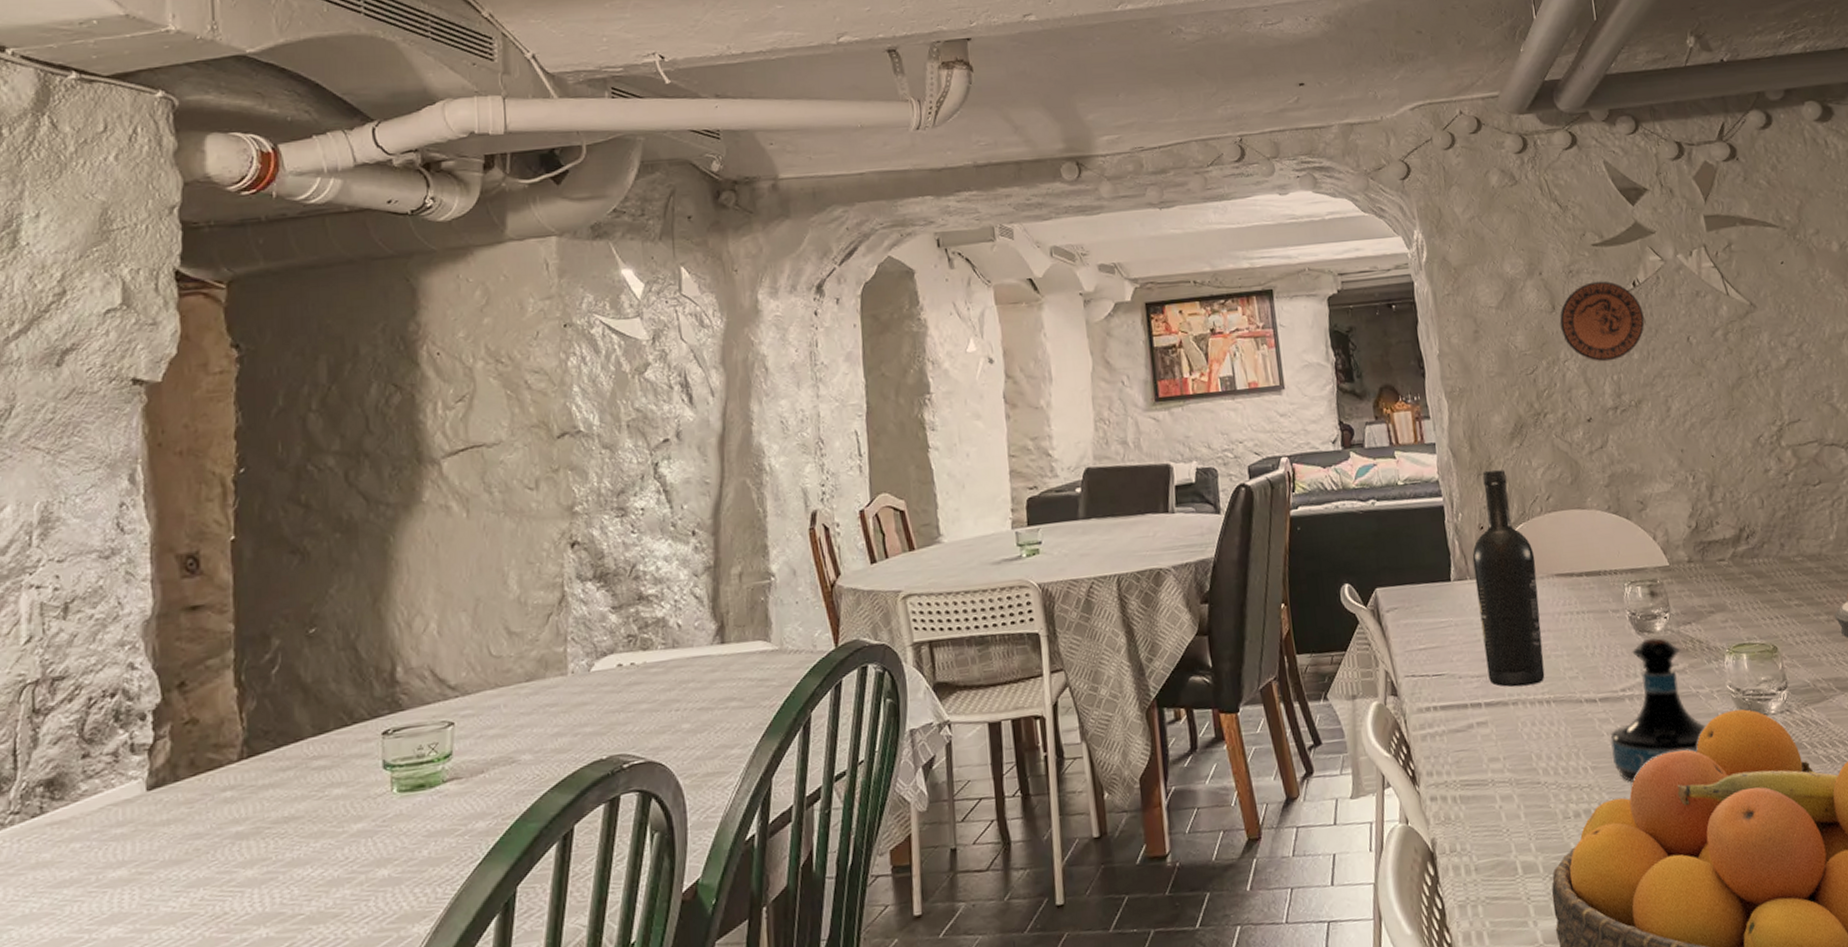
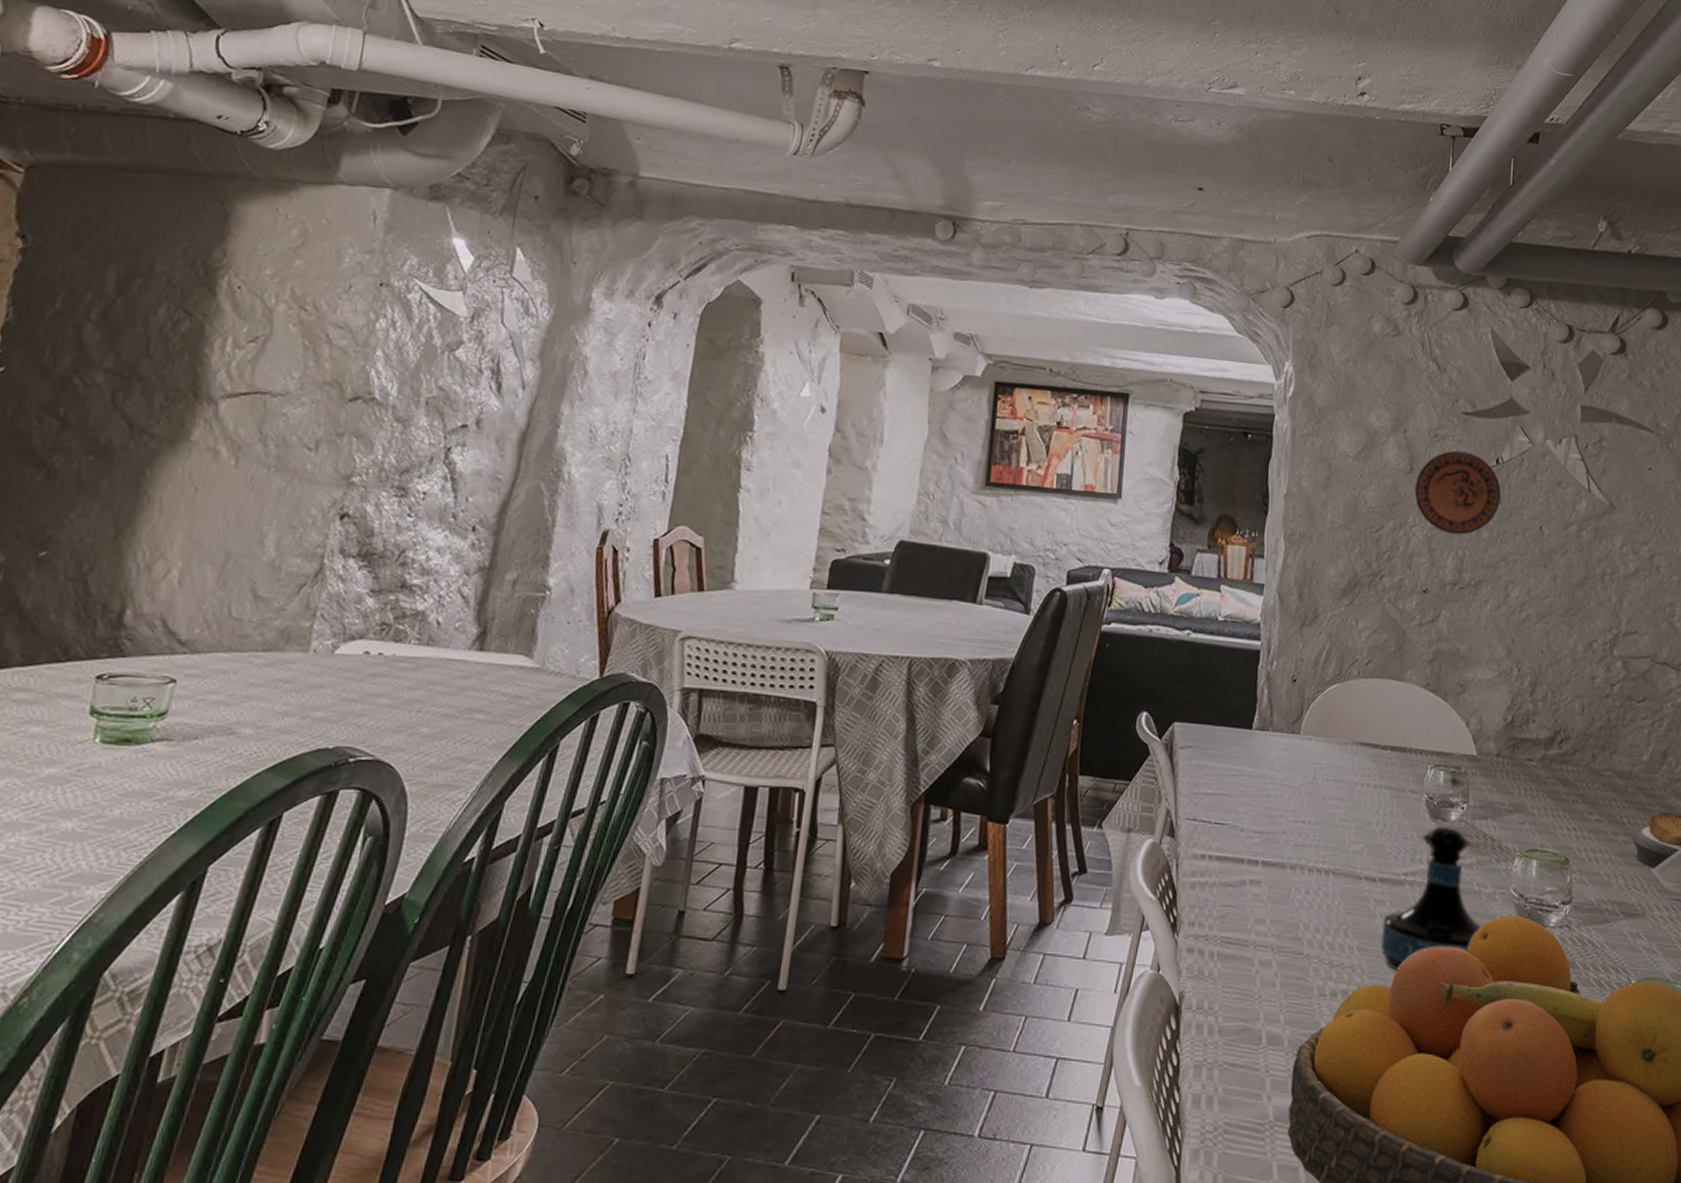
wine bottle: present [1472,469,1545,687] -> none [1271,622,1343,852]

